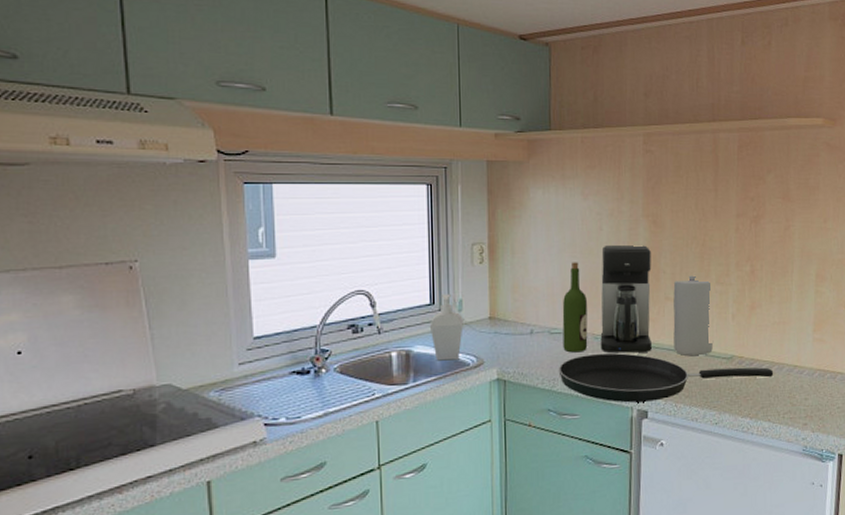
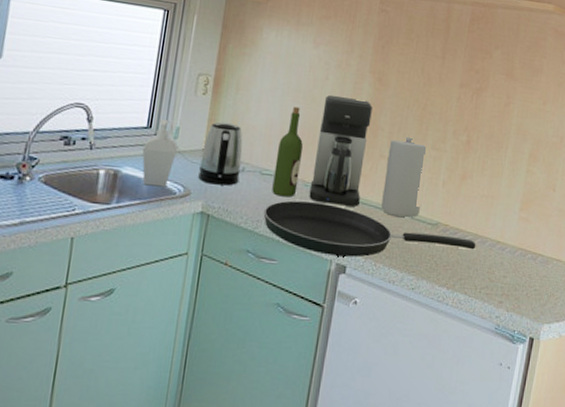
kettle: none [488,287,529,351] -> present [198,121,243,186]

